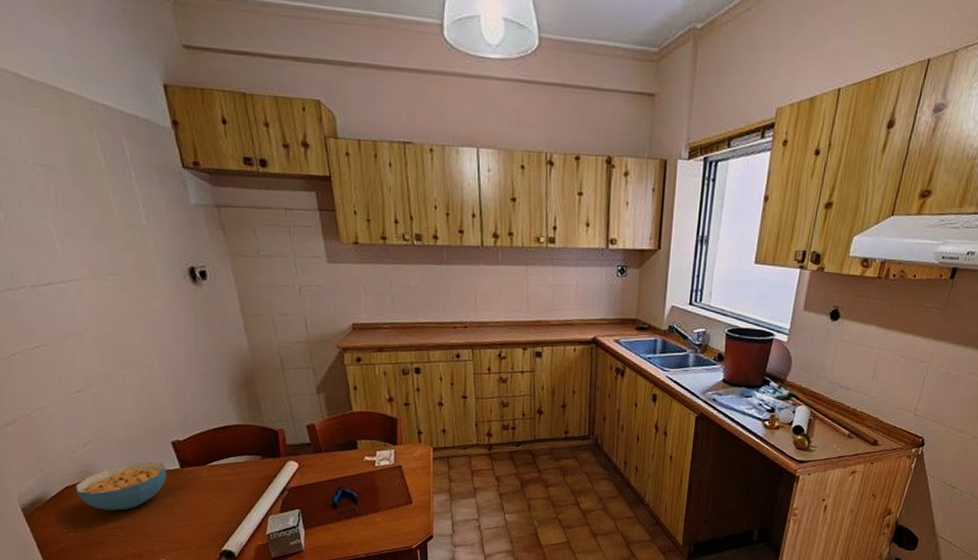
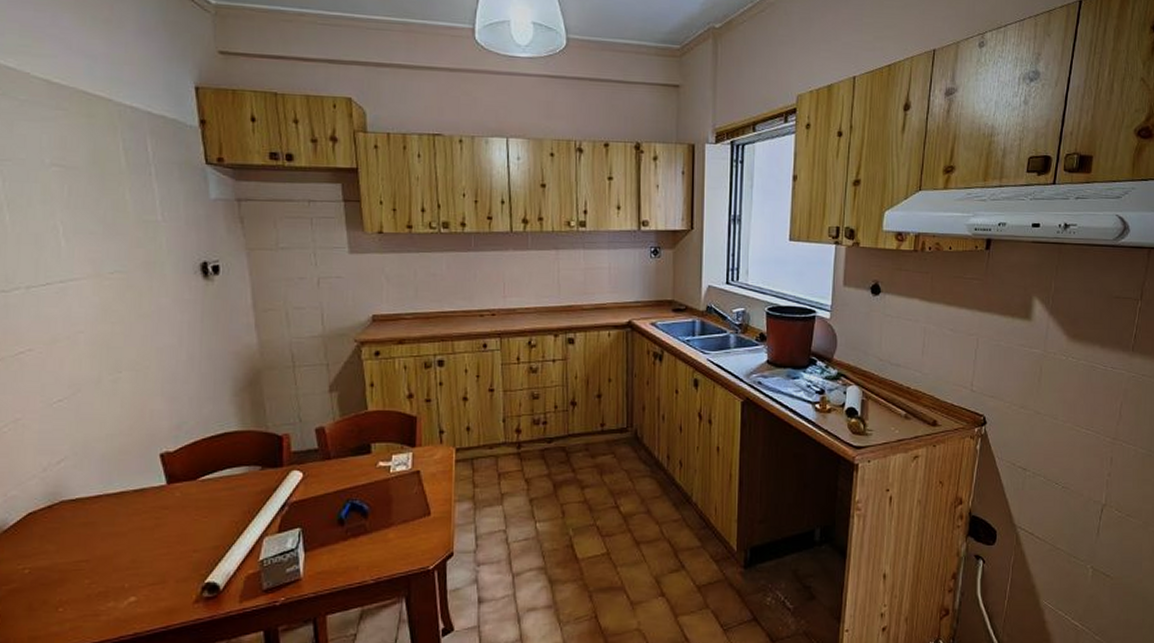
cereal bowl: present [75,462,167,511] -> none [40,479,150,539]

